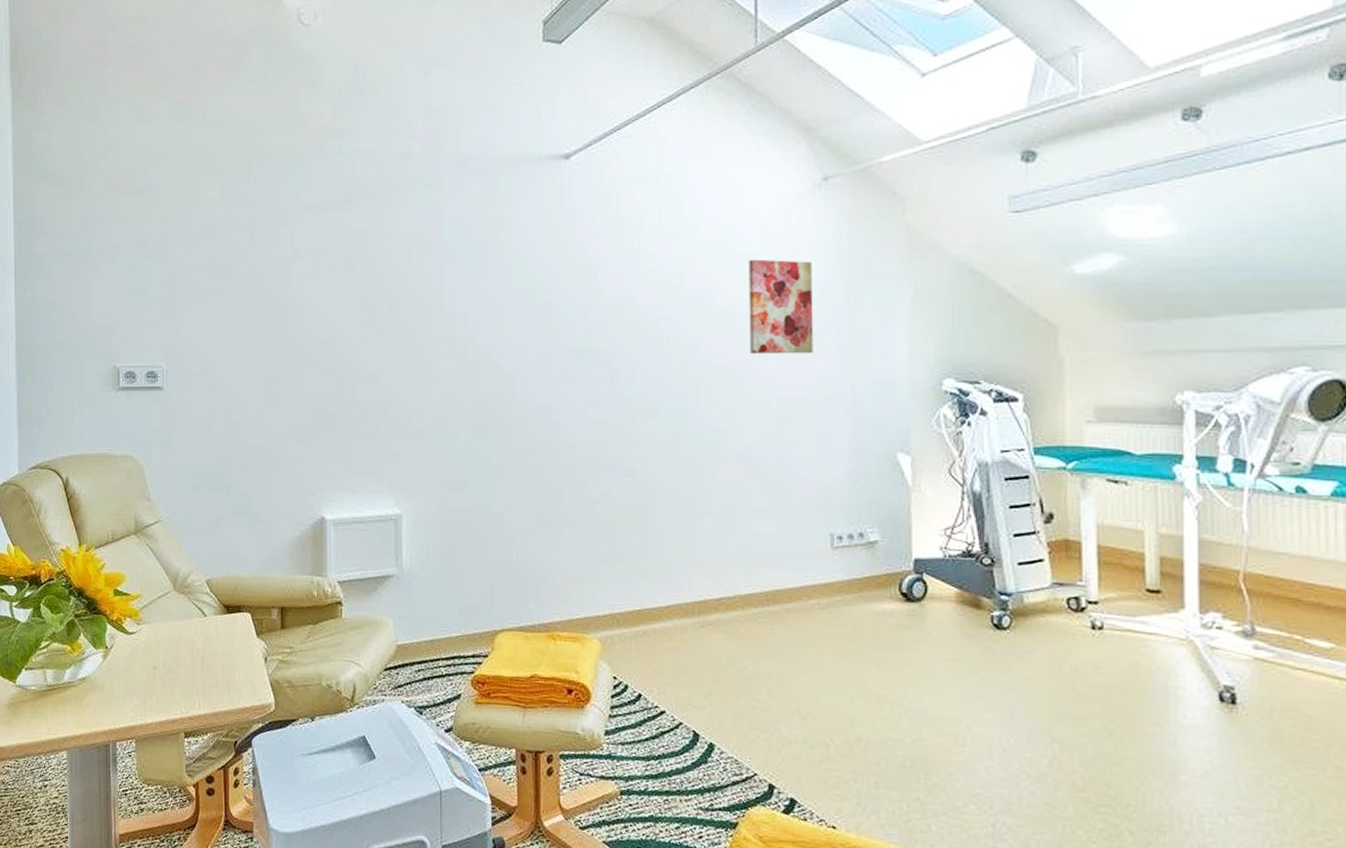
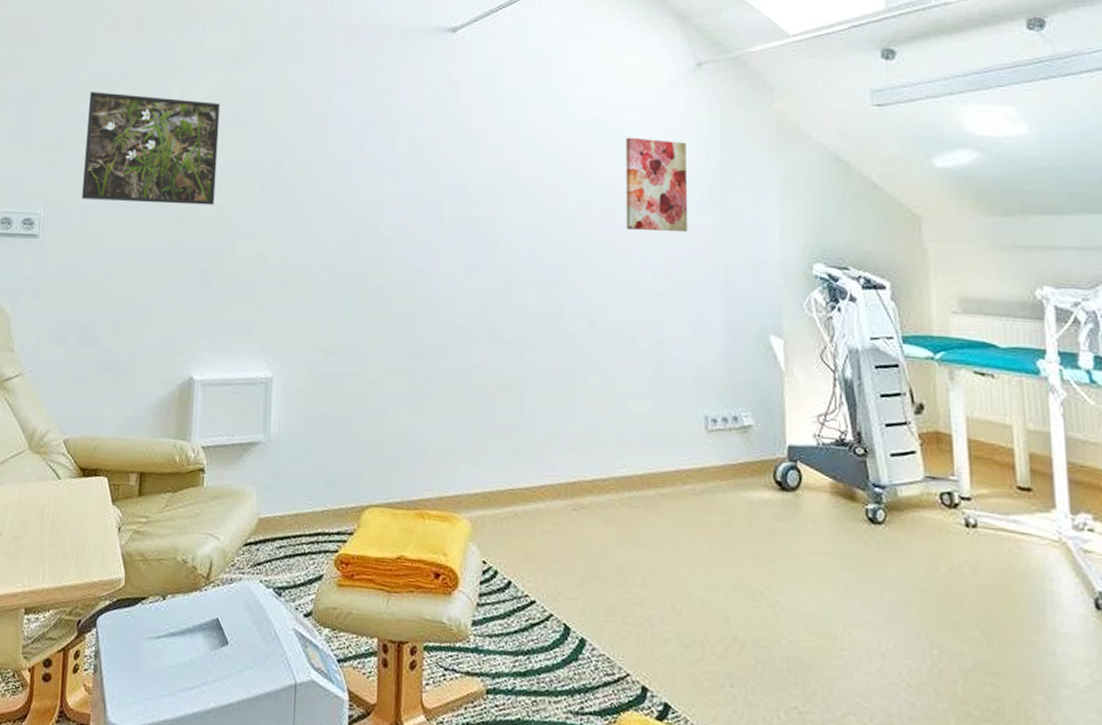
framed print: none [201,241,333,351] -> present [82,92,221,205]

